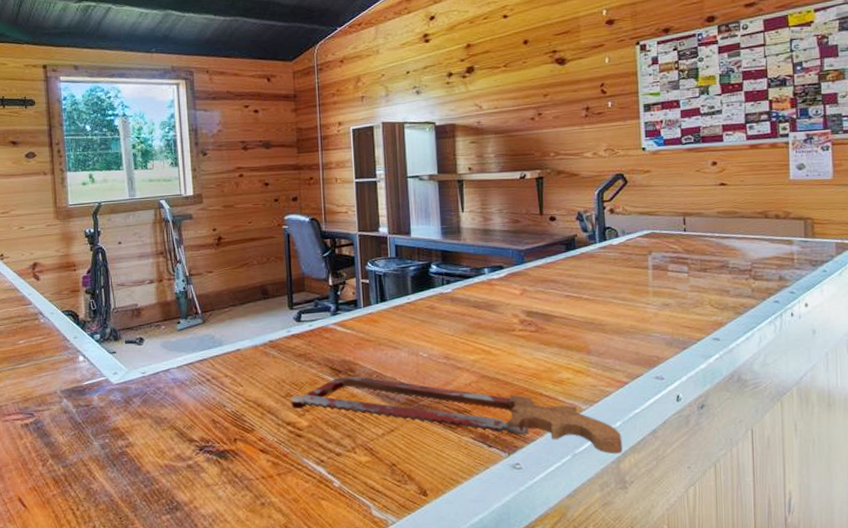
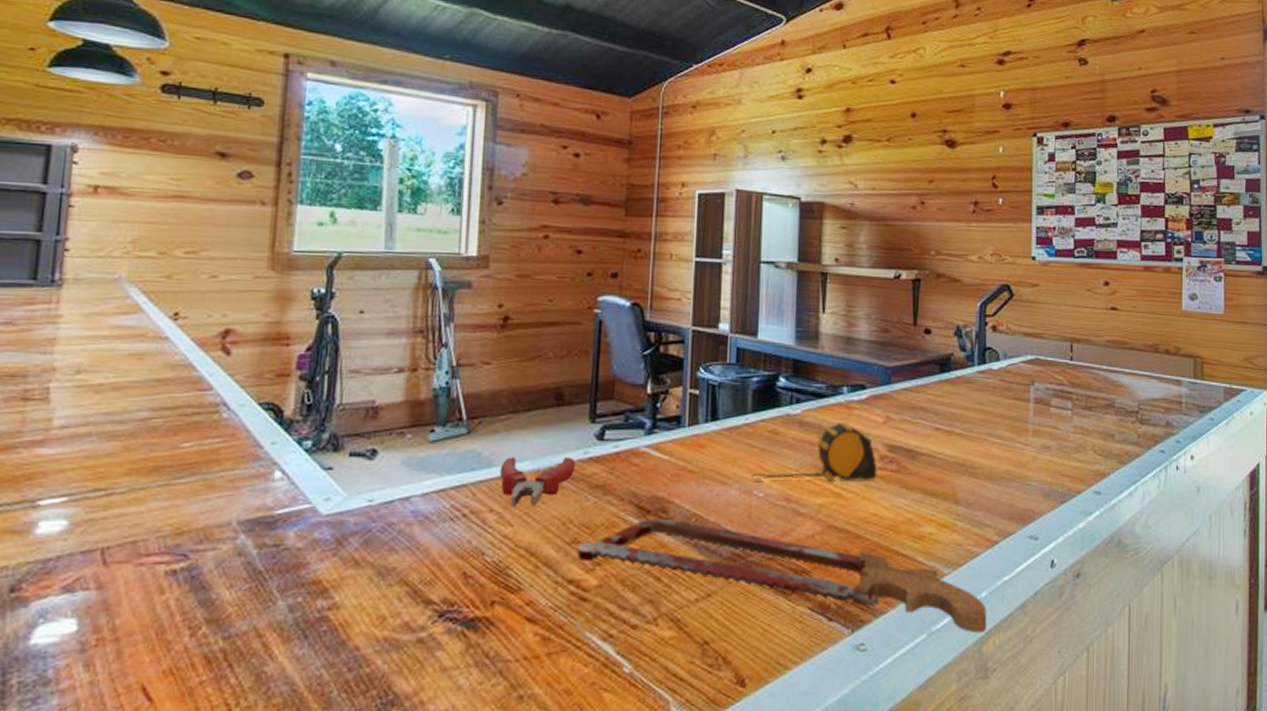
pliers: none [229,335,283,373] -> present [500,457,576,507]
tape measure: none [416,296,519,345] -> present [750,422,878,481]

